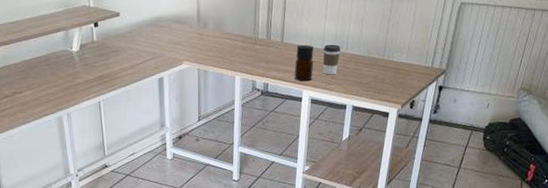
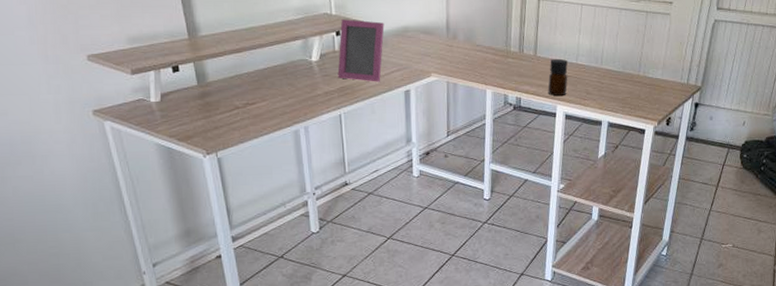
picture frame: none [96,11,139,71] -> present [337,19,385,82]
coffee cup: present [323,44,341,75] -> none [577,59,595,90]

